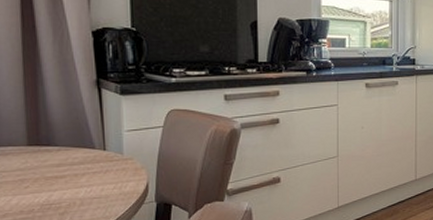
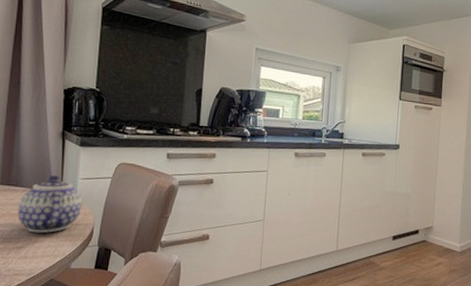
teapot: none [54,129,132,196] -> present [18,175,83,233]

